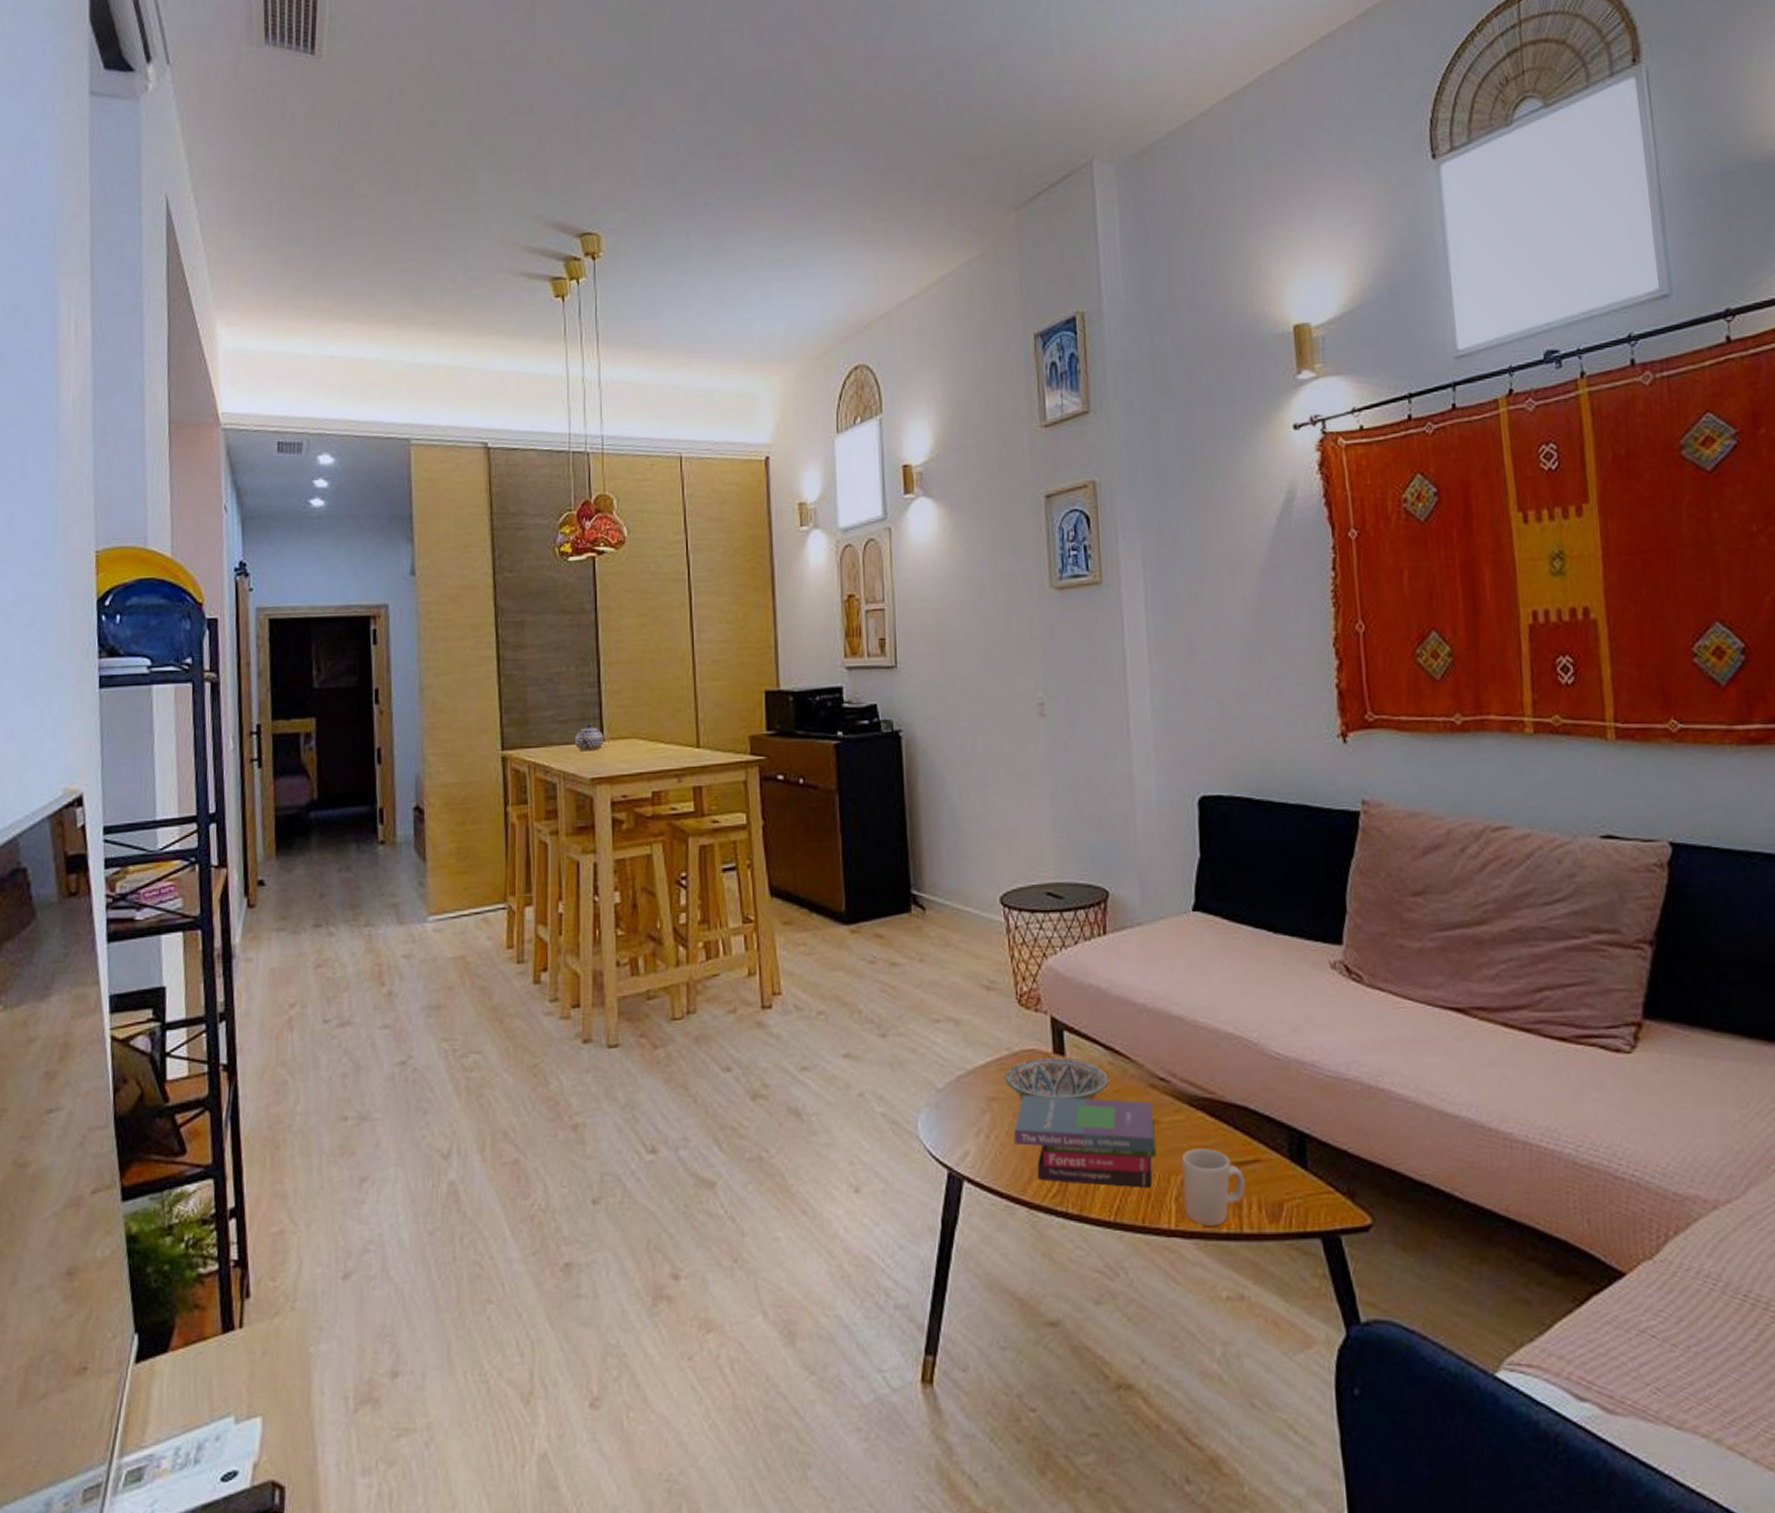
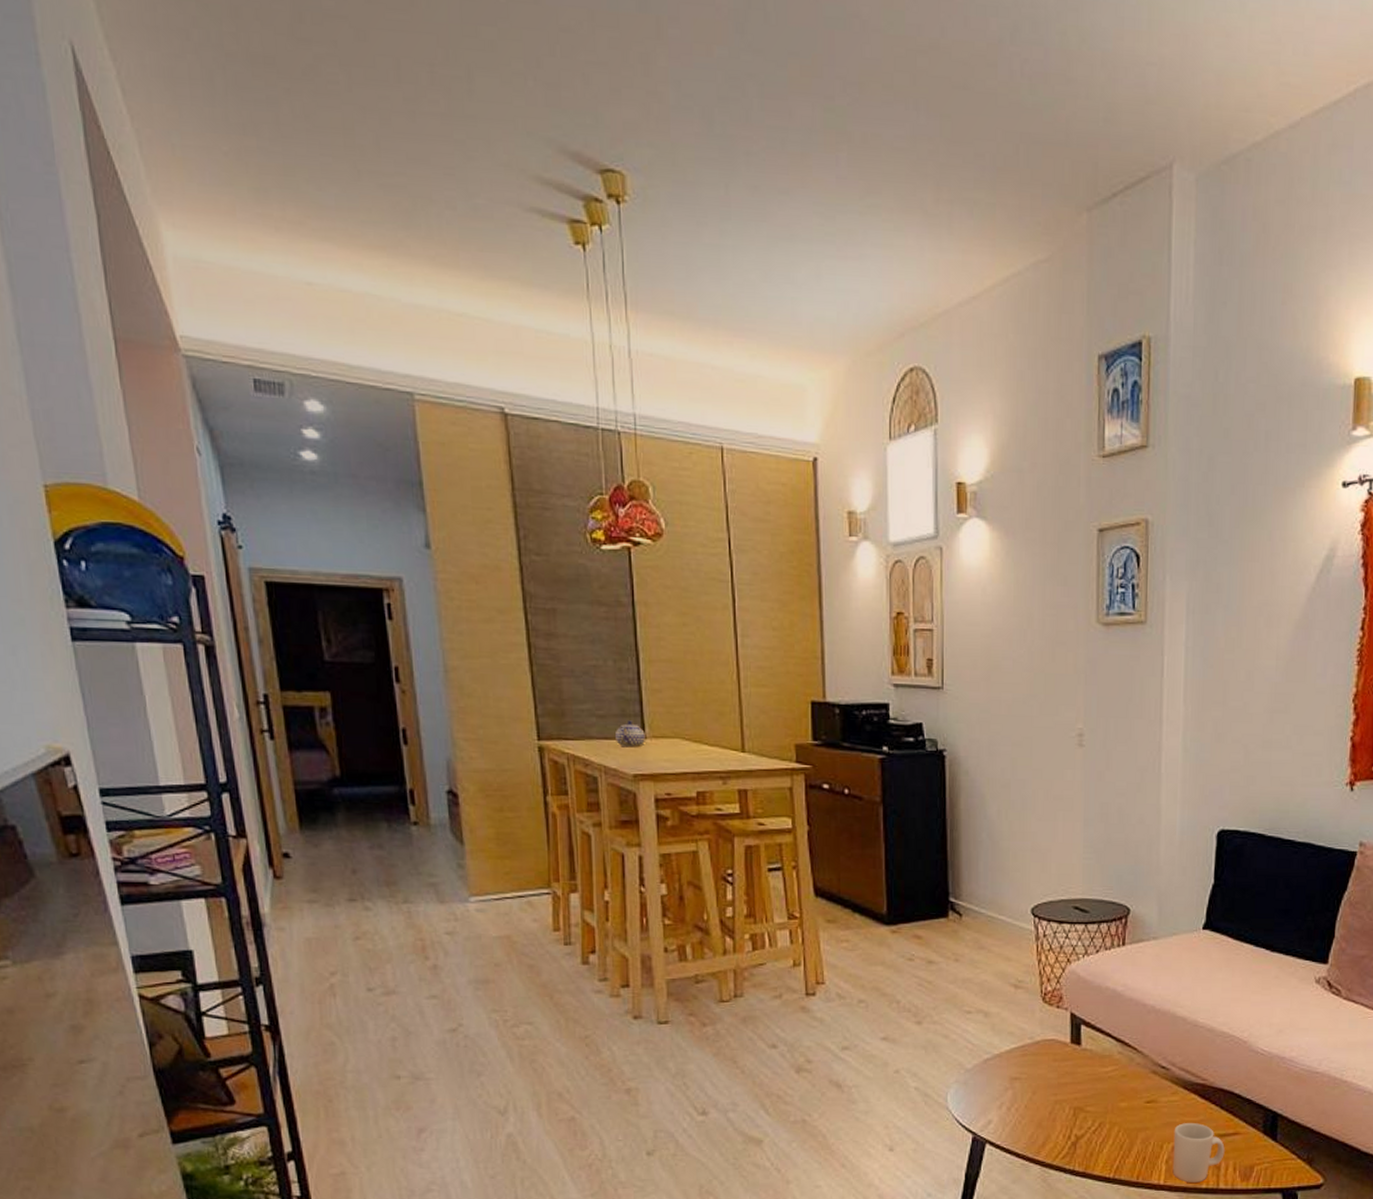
decorative bowl: present [1004,1058,1109,1102] -> none [1026,1047,1117,1083]
books: present [1013,1095,1156,1188] -> none [1032,1076,1154,1153]

